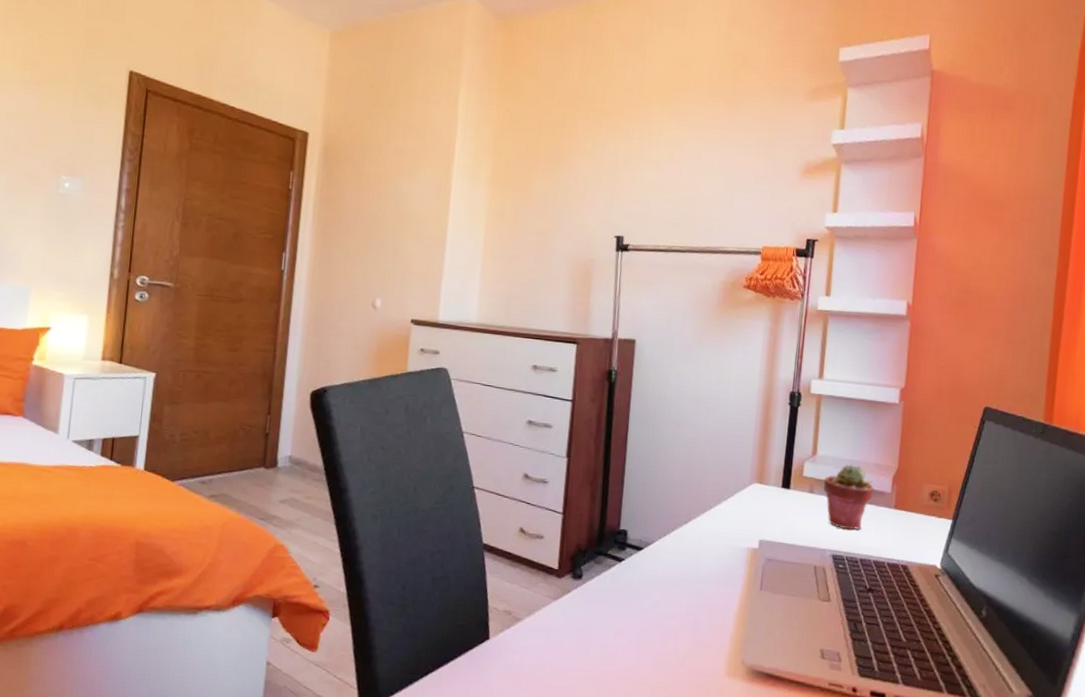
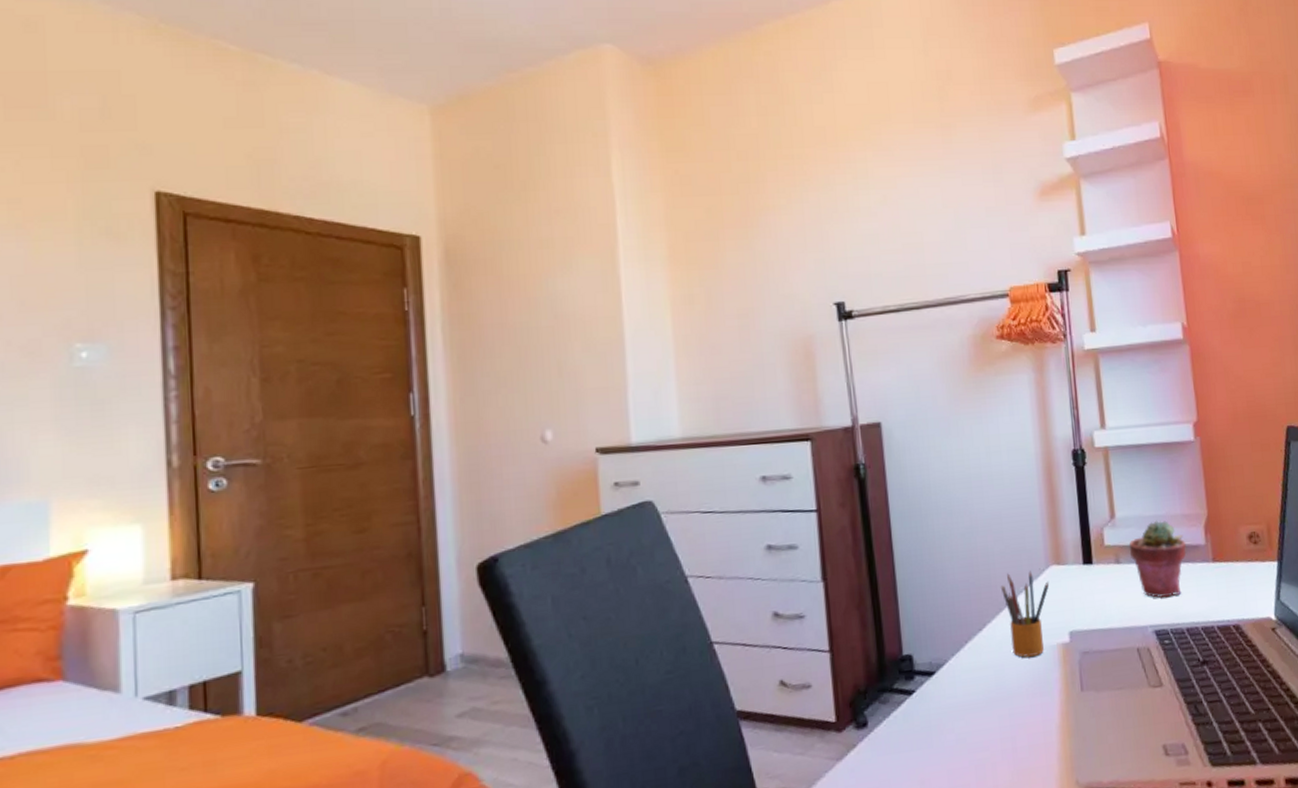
pencil box: none [708,482,751,554] -> present [1000,571,1050,657]

